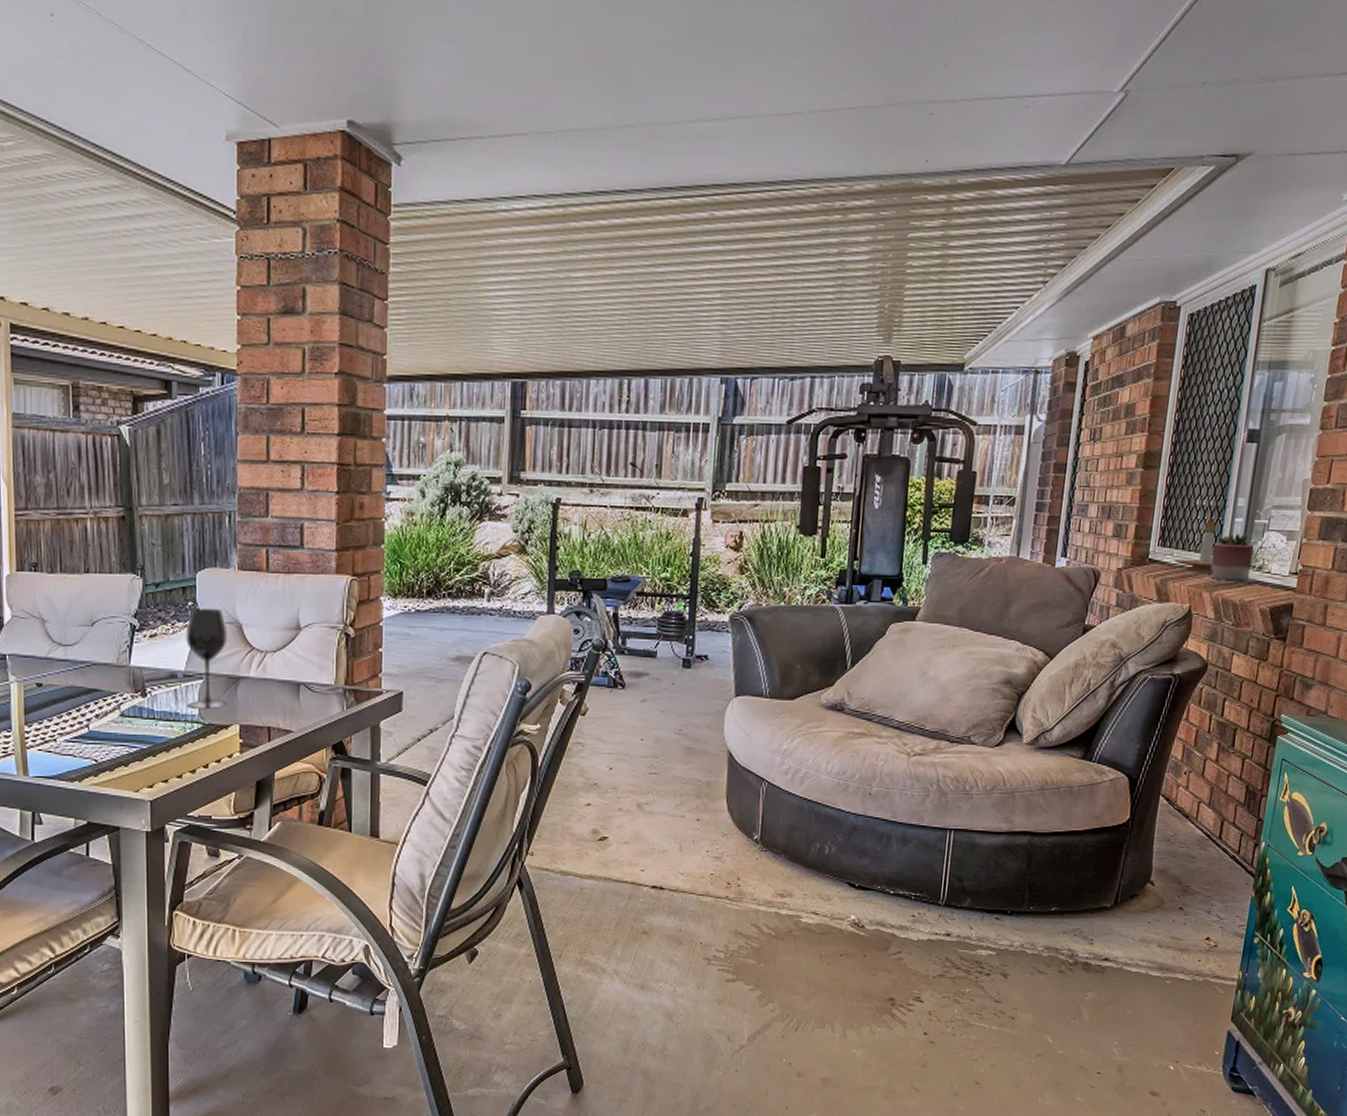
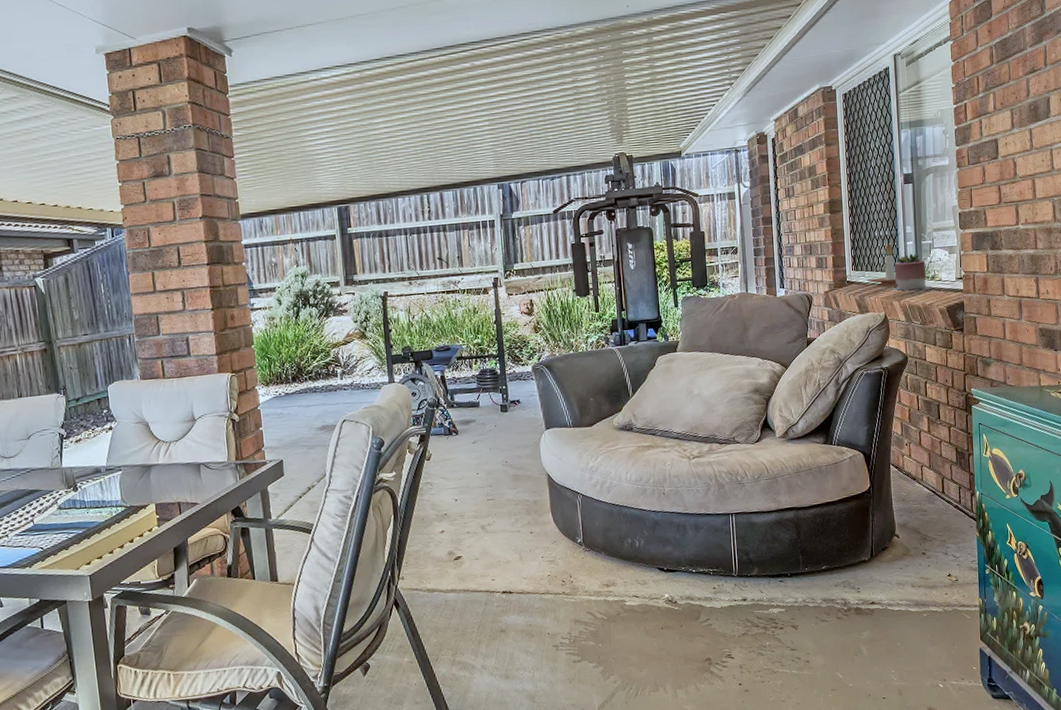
wineglass: present [185,609,228,709] -> none [104,413,144,495]

